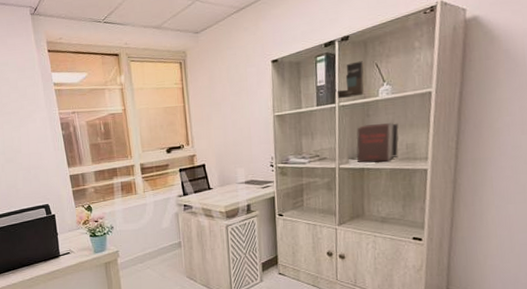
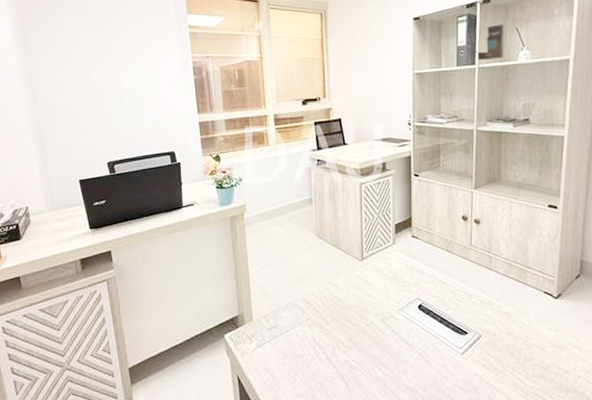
books: present [356,122,399,163] -> none [494,87,537,126]

